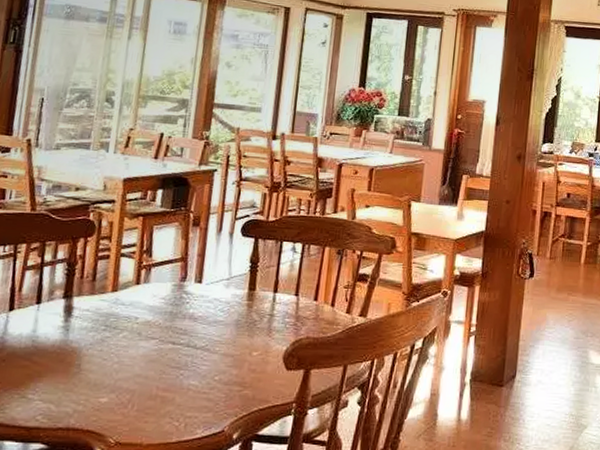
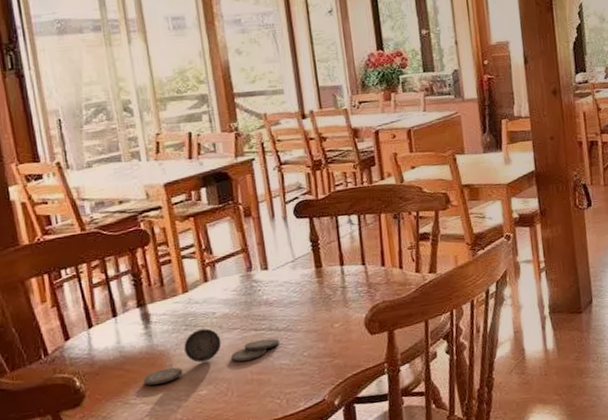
plate: none [46,333,194,383] -> present [143,328,279,385]

